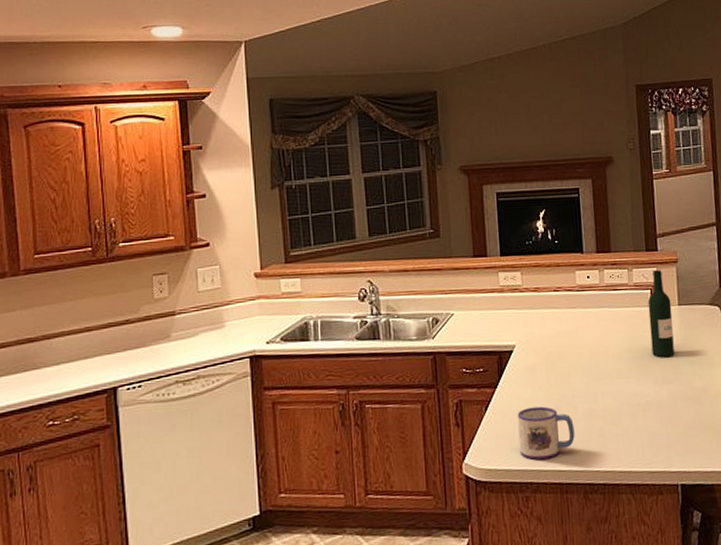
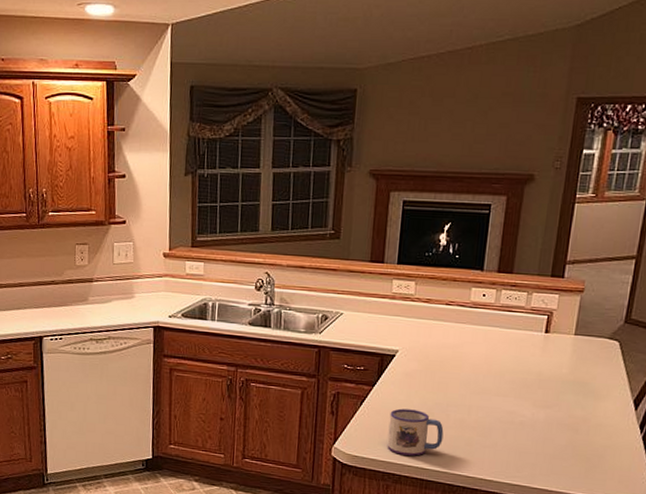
wine bottle: present [647,270,675,358] -> none [536,297,568,384]

